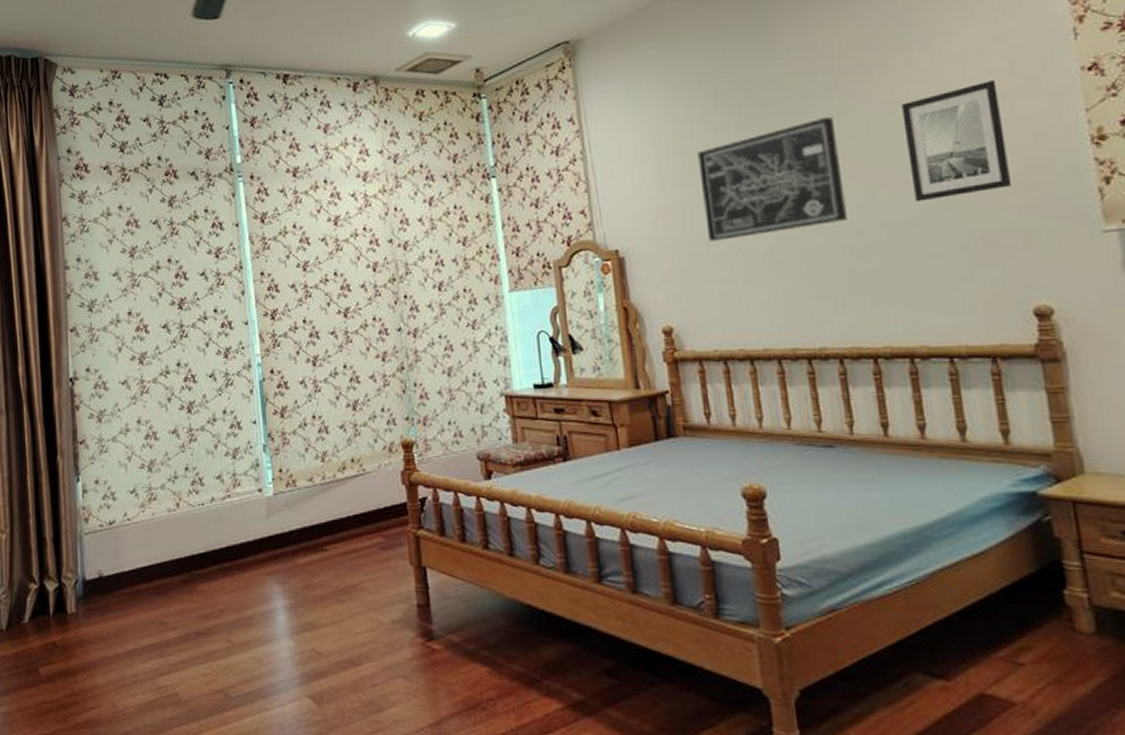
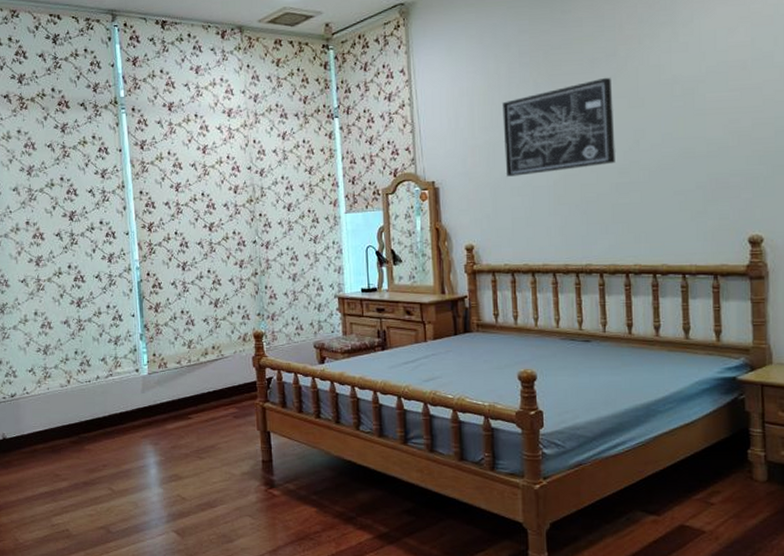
wall art: present [901,80,1013,202] -> none [665,53,743,150]

